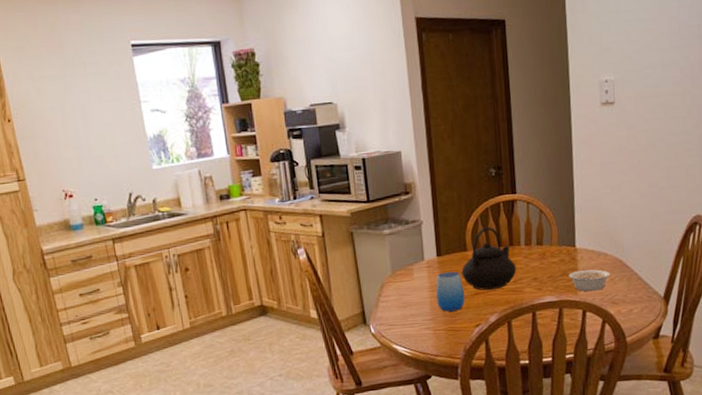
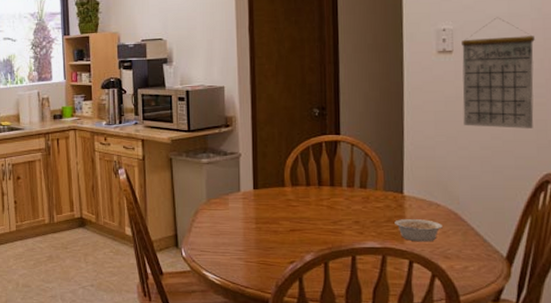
cup: present [436,271,465,312] -> none [250,205,280,245]
teapot: present [461,227,517,291] -> none [278,165,337,229]
calendar: none [622,66,684,176] -> present [461,17,535,129]

